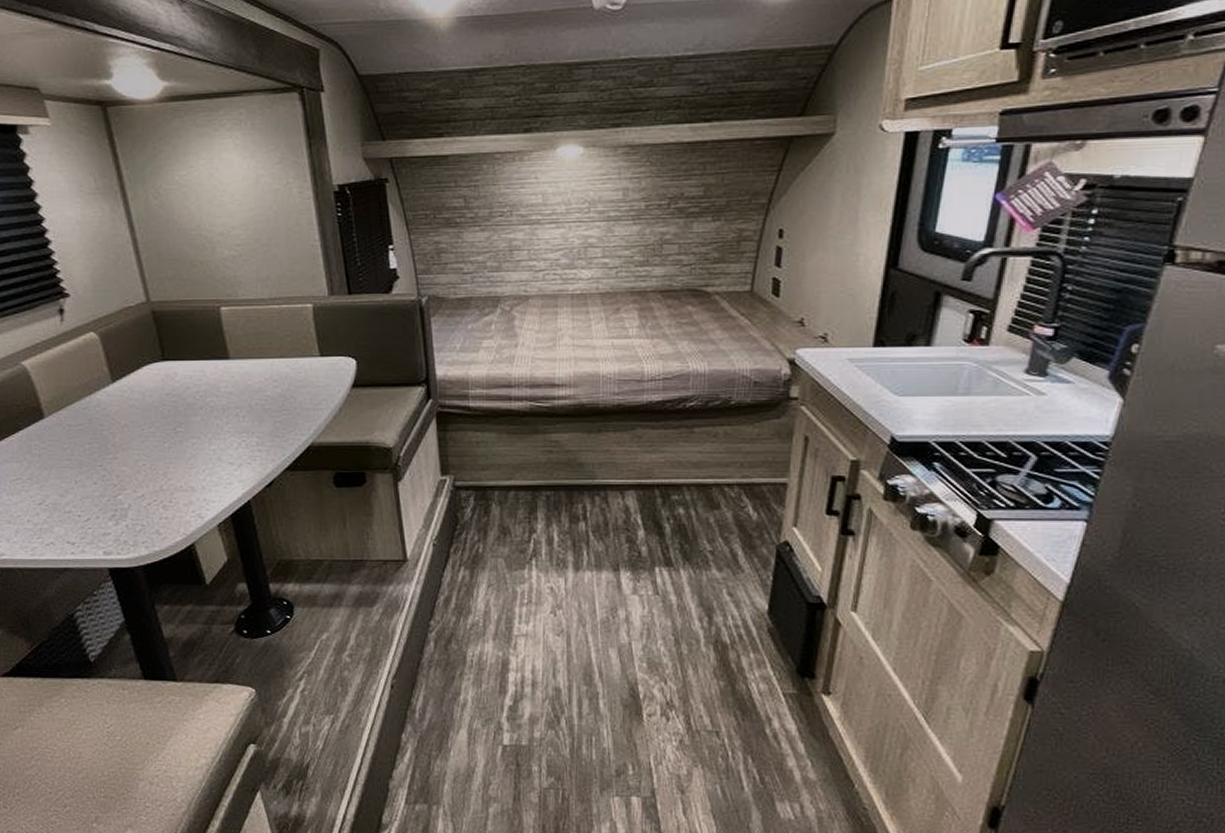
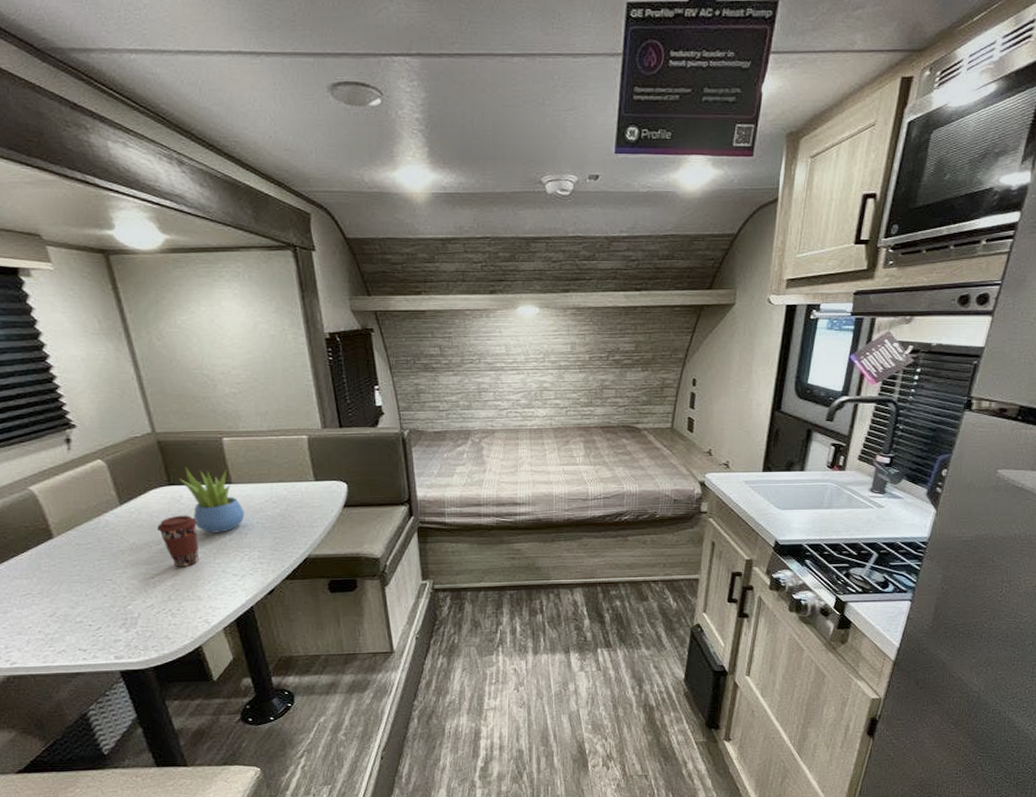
coffee cup: none [149,394,193,453] -> present [156,515,199,567]
succulent plant: none [174,339,243,415] -> present [179,466,245,533]

